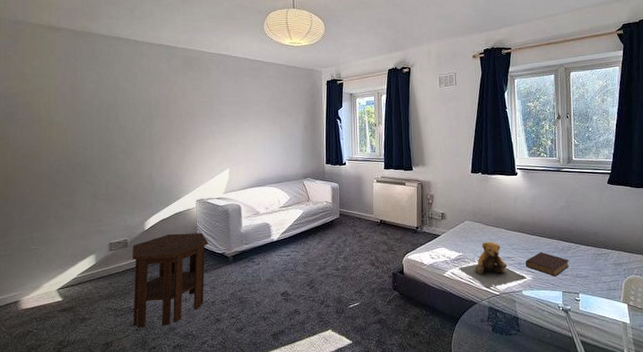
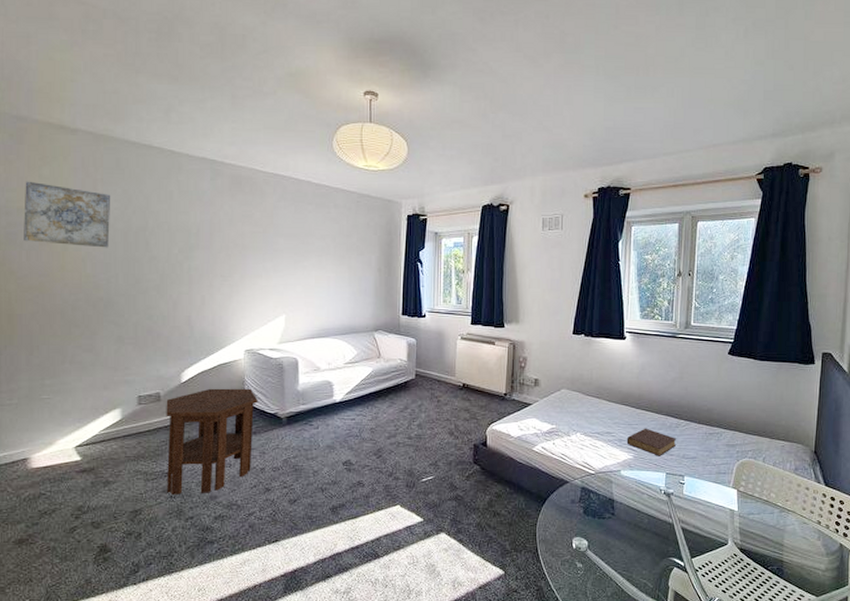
wall art: none [18,71,88,122] -> present [24,181,111,248]
teddy bear: present [459,241,526,288] -> none [550,414,626,466]

